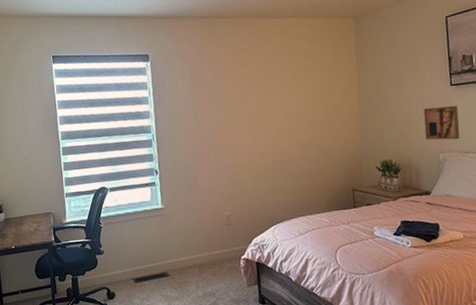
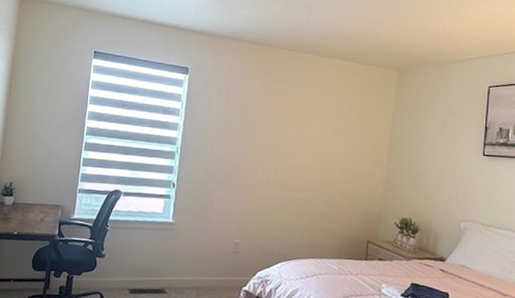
wall art: present [423,105,460,141] -> none [449,173,487,211]

